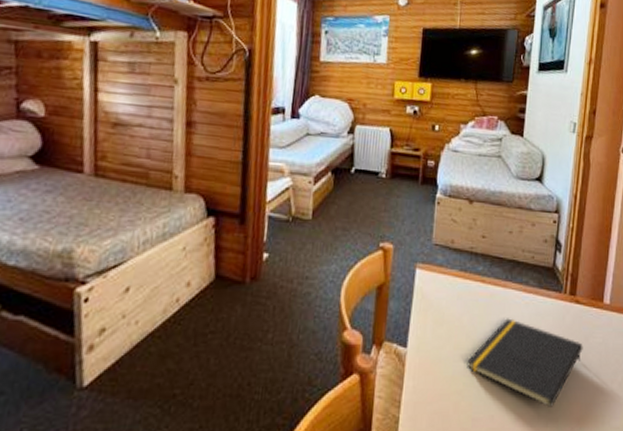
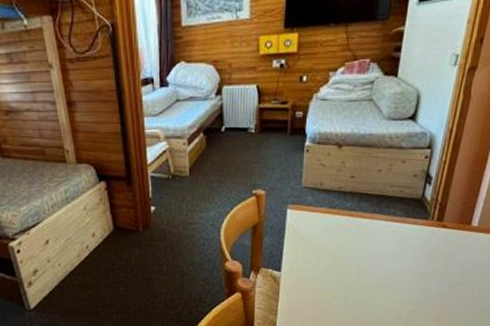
notepad: present [467,318,583,409] -> none [335,244,447,312]

